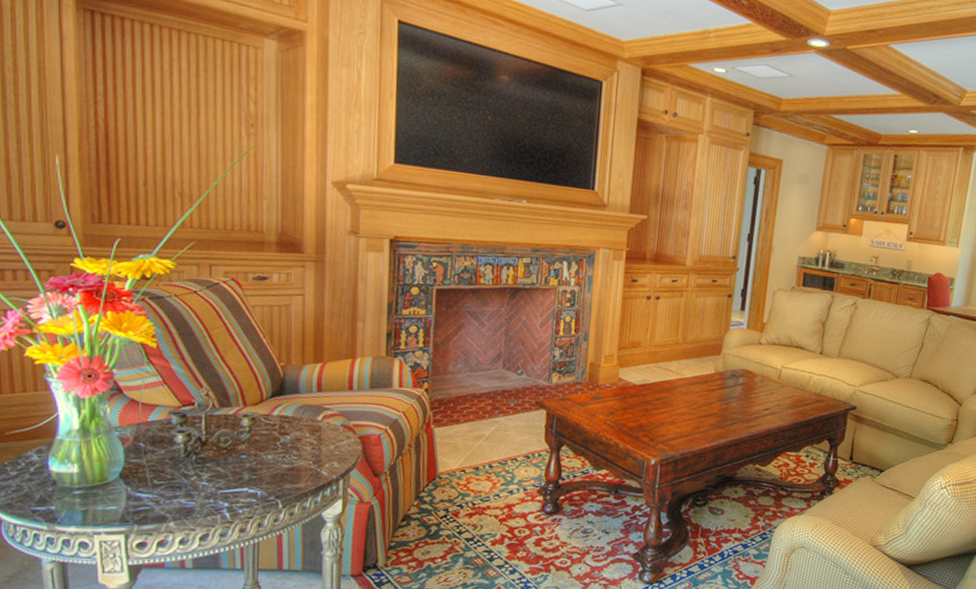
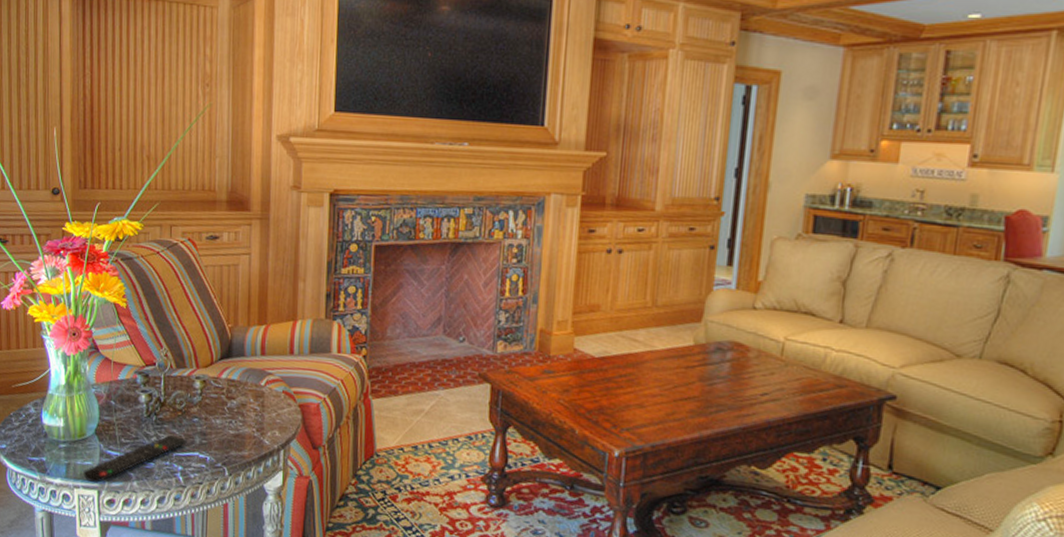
remote control: none [106,473,234,528] -> present [83,435,187,484]

